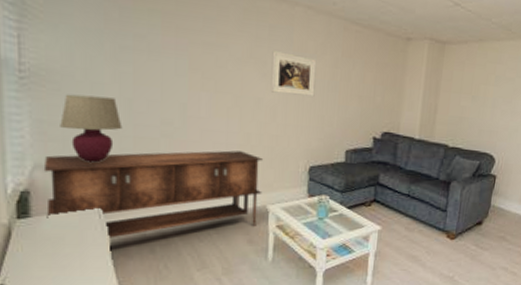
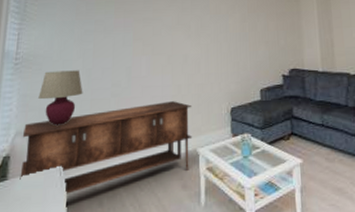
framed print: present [270,51,317,98] -> none [194,16,230,49]

